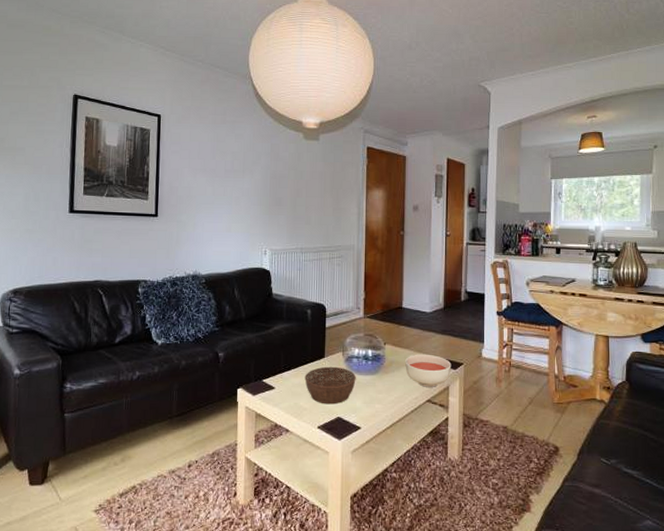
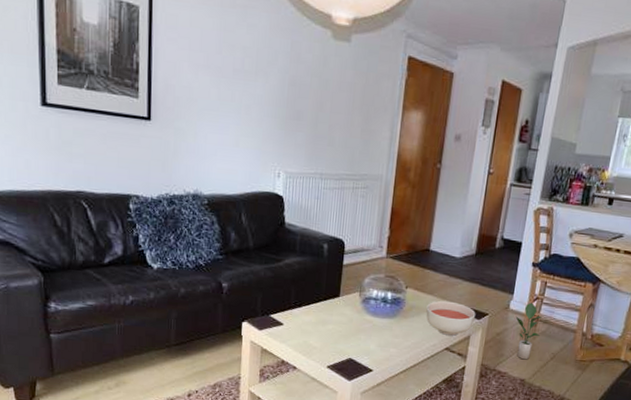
basket: present [304,366,356,405] -> none [316,306,372,345]
potted plant: none [489,349,515,406] -> present [515,302,543,360]

